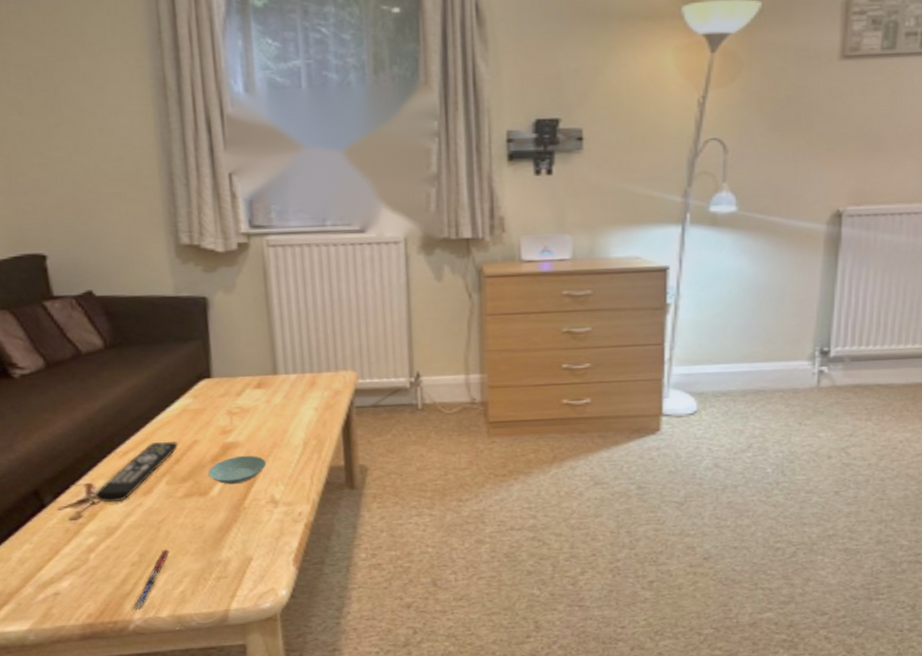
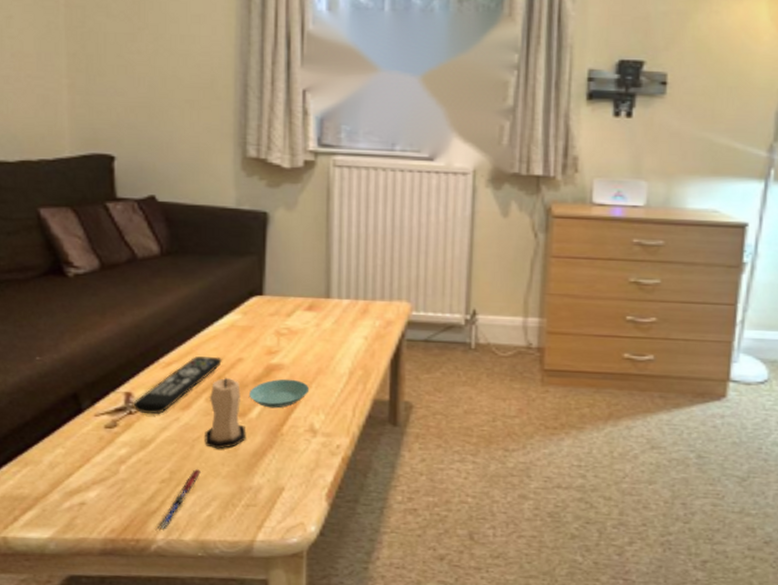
candle: none [169,459,210,529] -> present [205,377,246,449]

